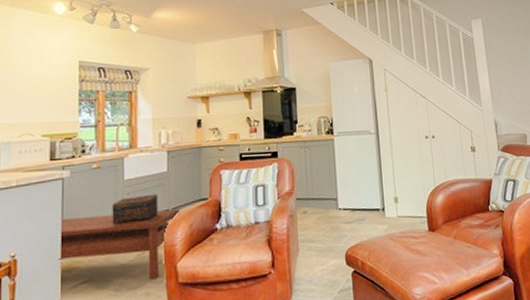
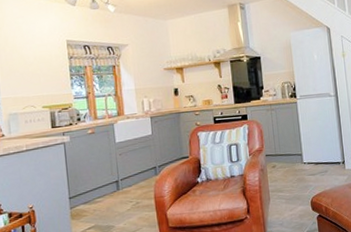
coffee table: present [58,208,180,278] -> none [67,166,166,224]
decorative box: present [112,193,158,225] -> none [108,153,147,180]

